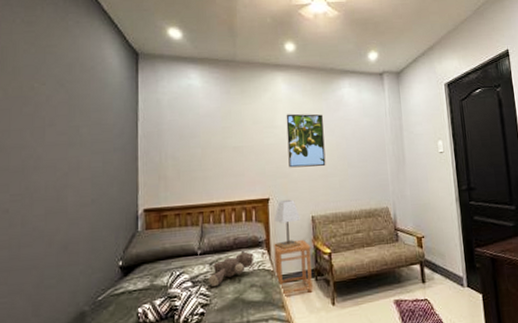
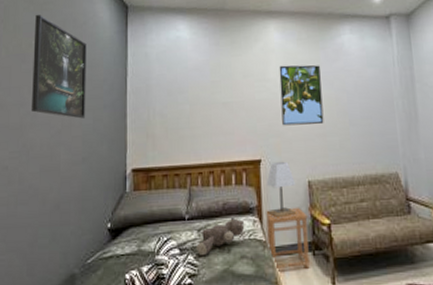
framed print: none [33,57,95,162] -> present [30,15,87,119]

